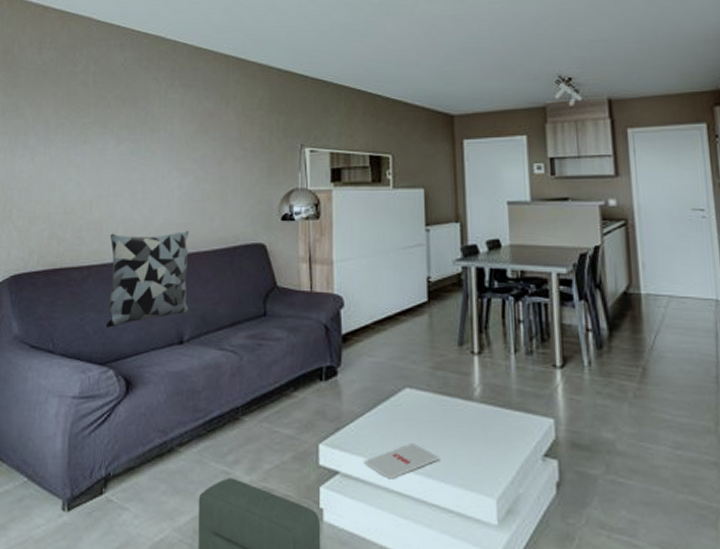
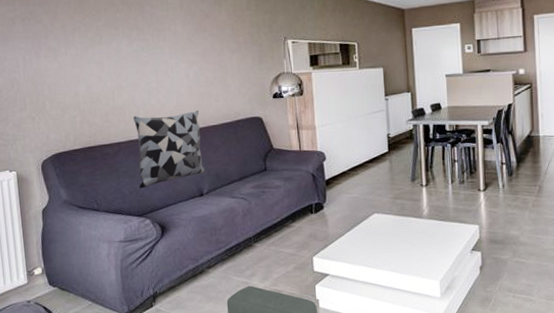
magazine: present [364,443,441,479] -> none [346,250,401,276]

